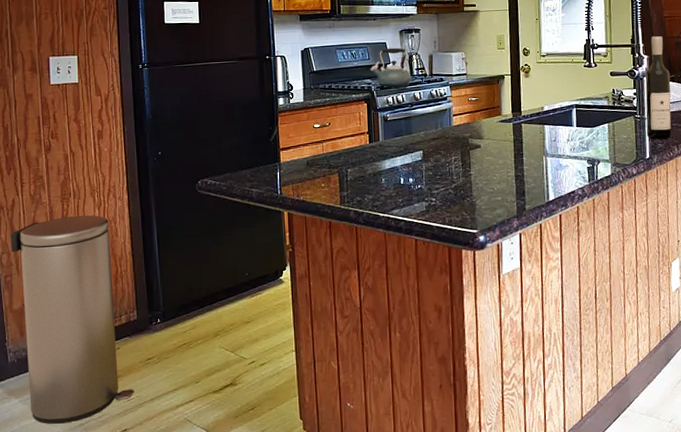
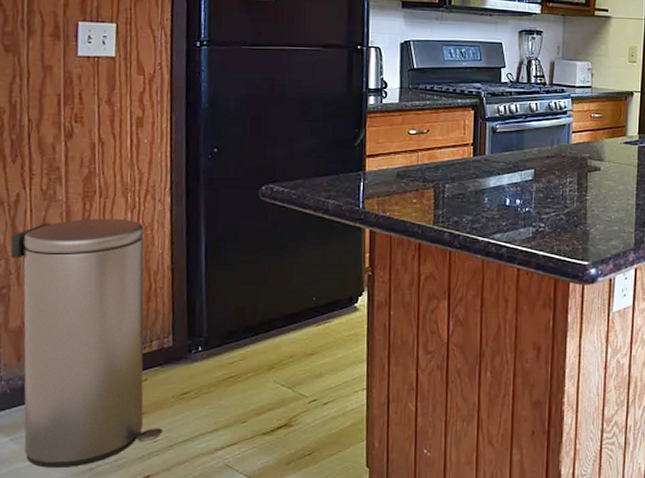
kettle: present [370,47,411,89] -> none [481,49,528,97]

